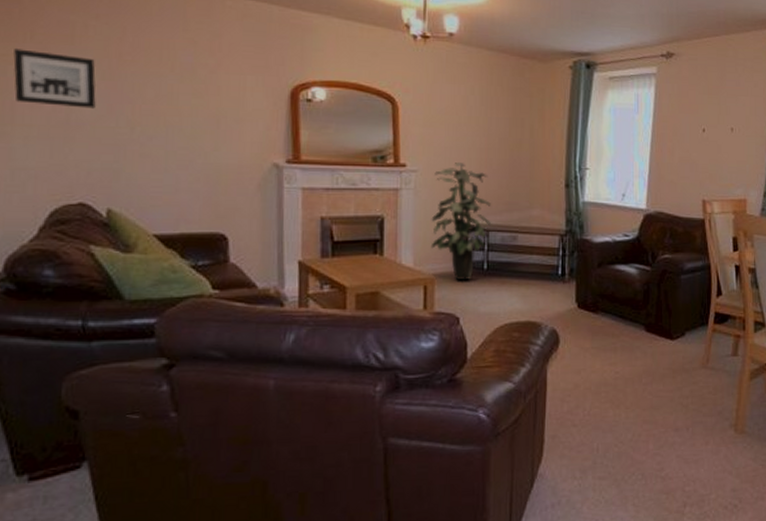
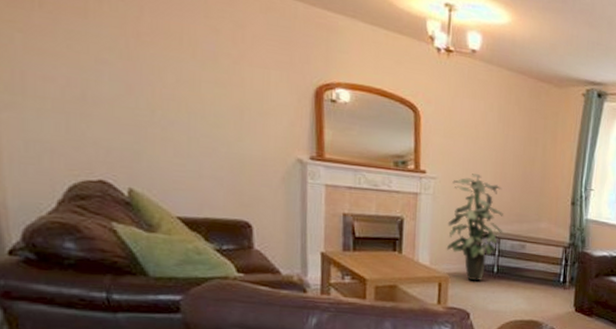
wall art: present [13,49,96,109] -> none [21,16,113,88]

